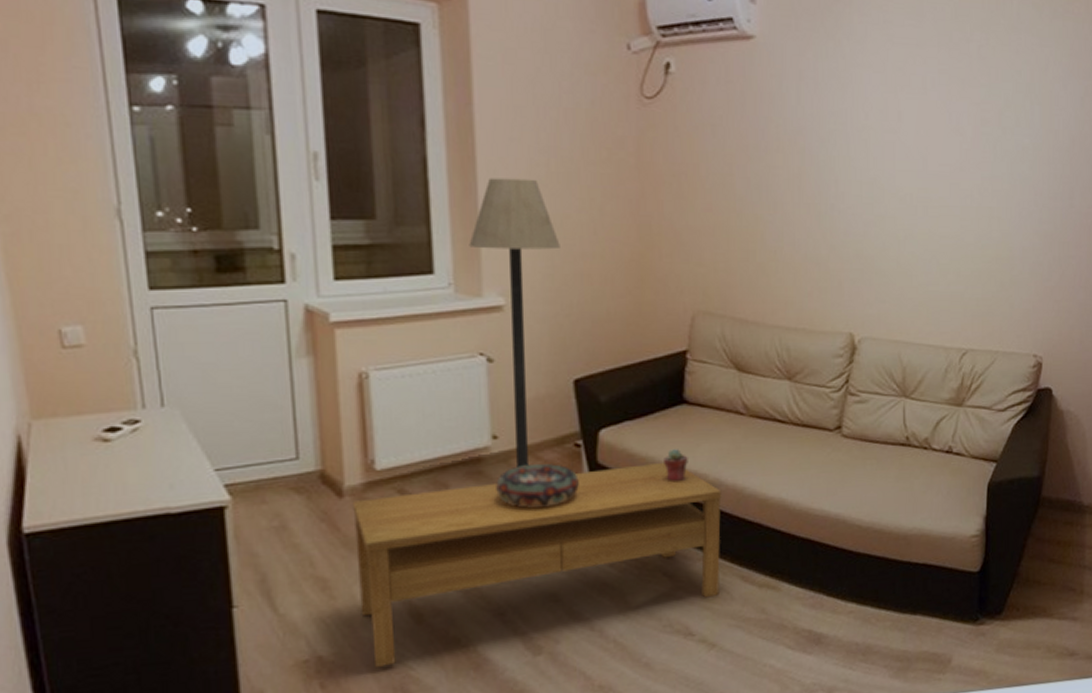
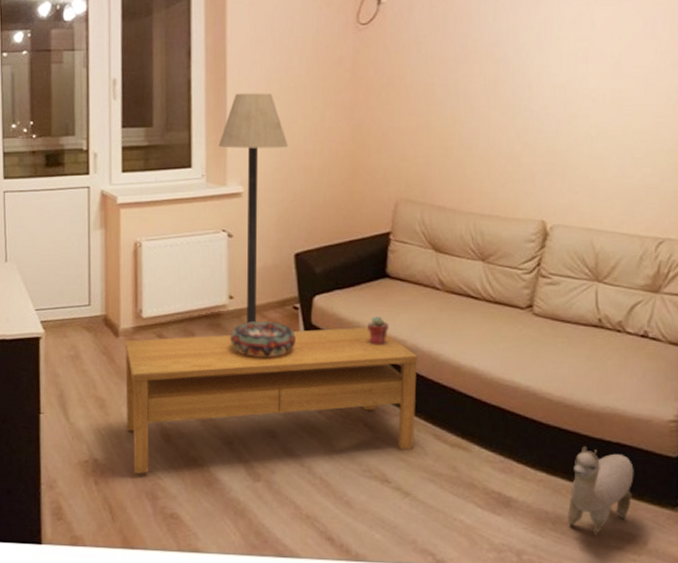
plush toy: none [878,571,939,661] -> present [568,447,634,536]

